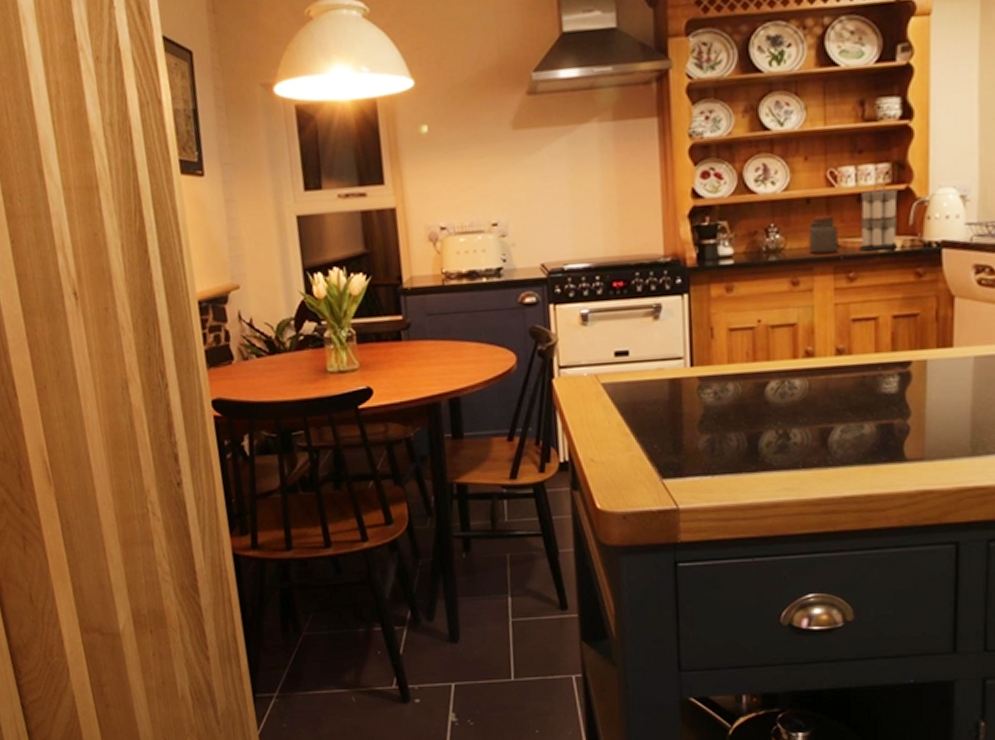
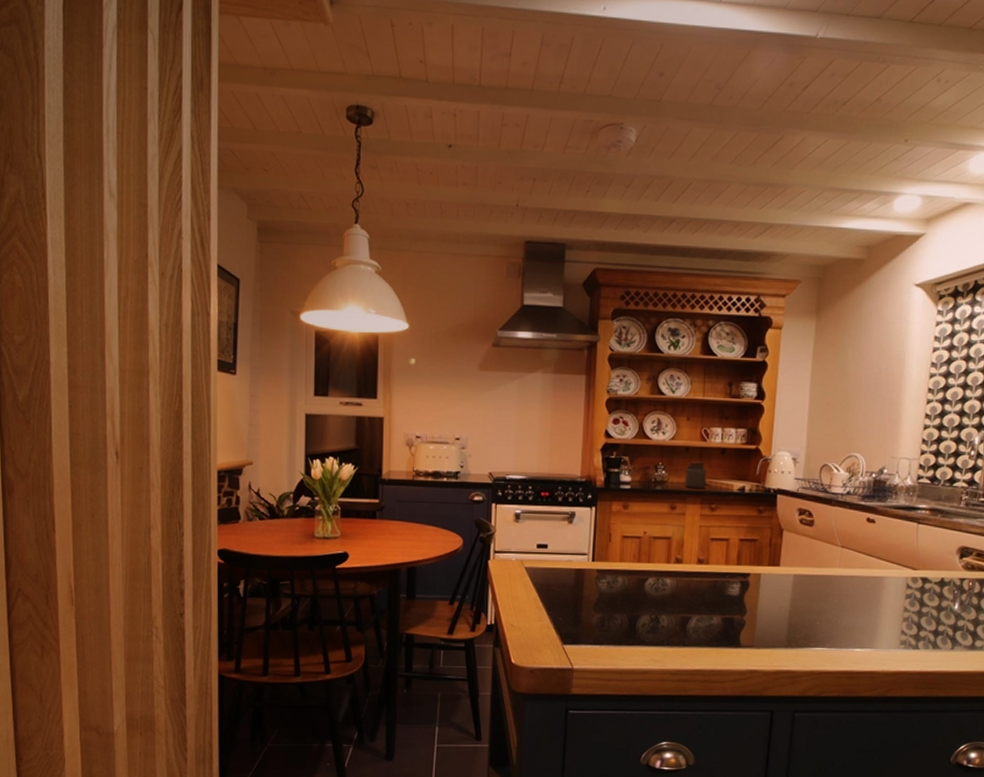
spice rack: present [860,181,898,252] -> none [721,441,750,492]

